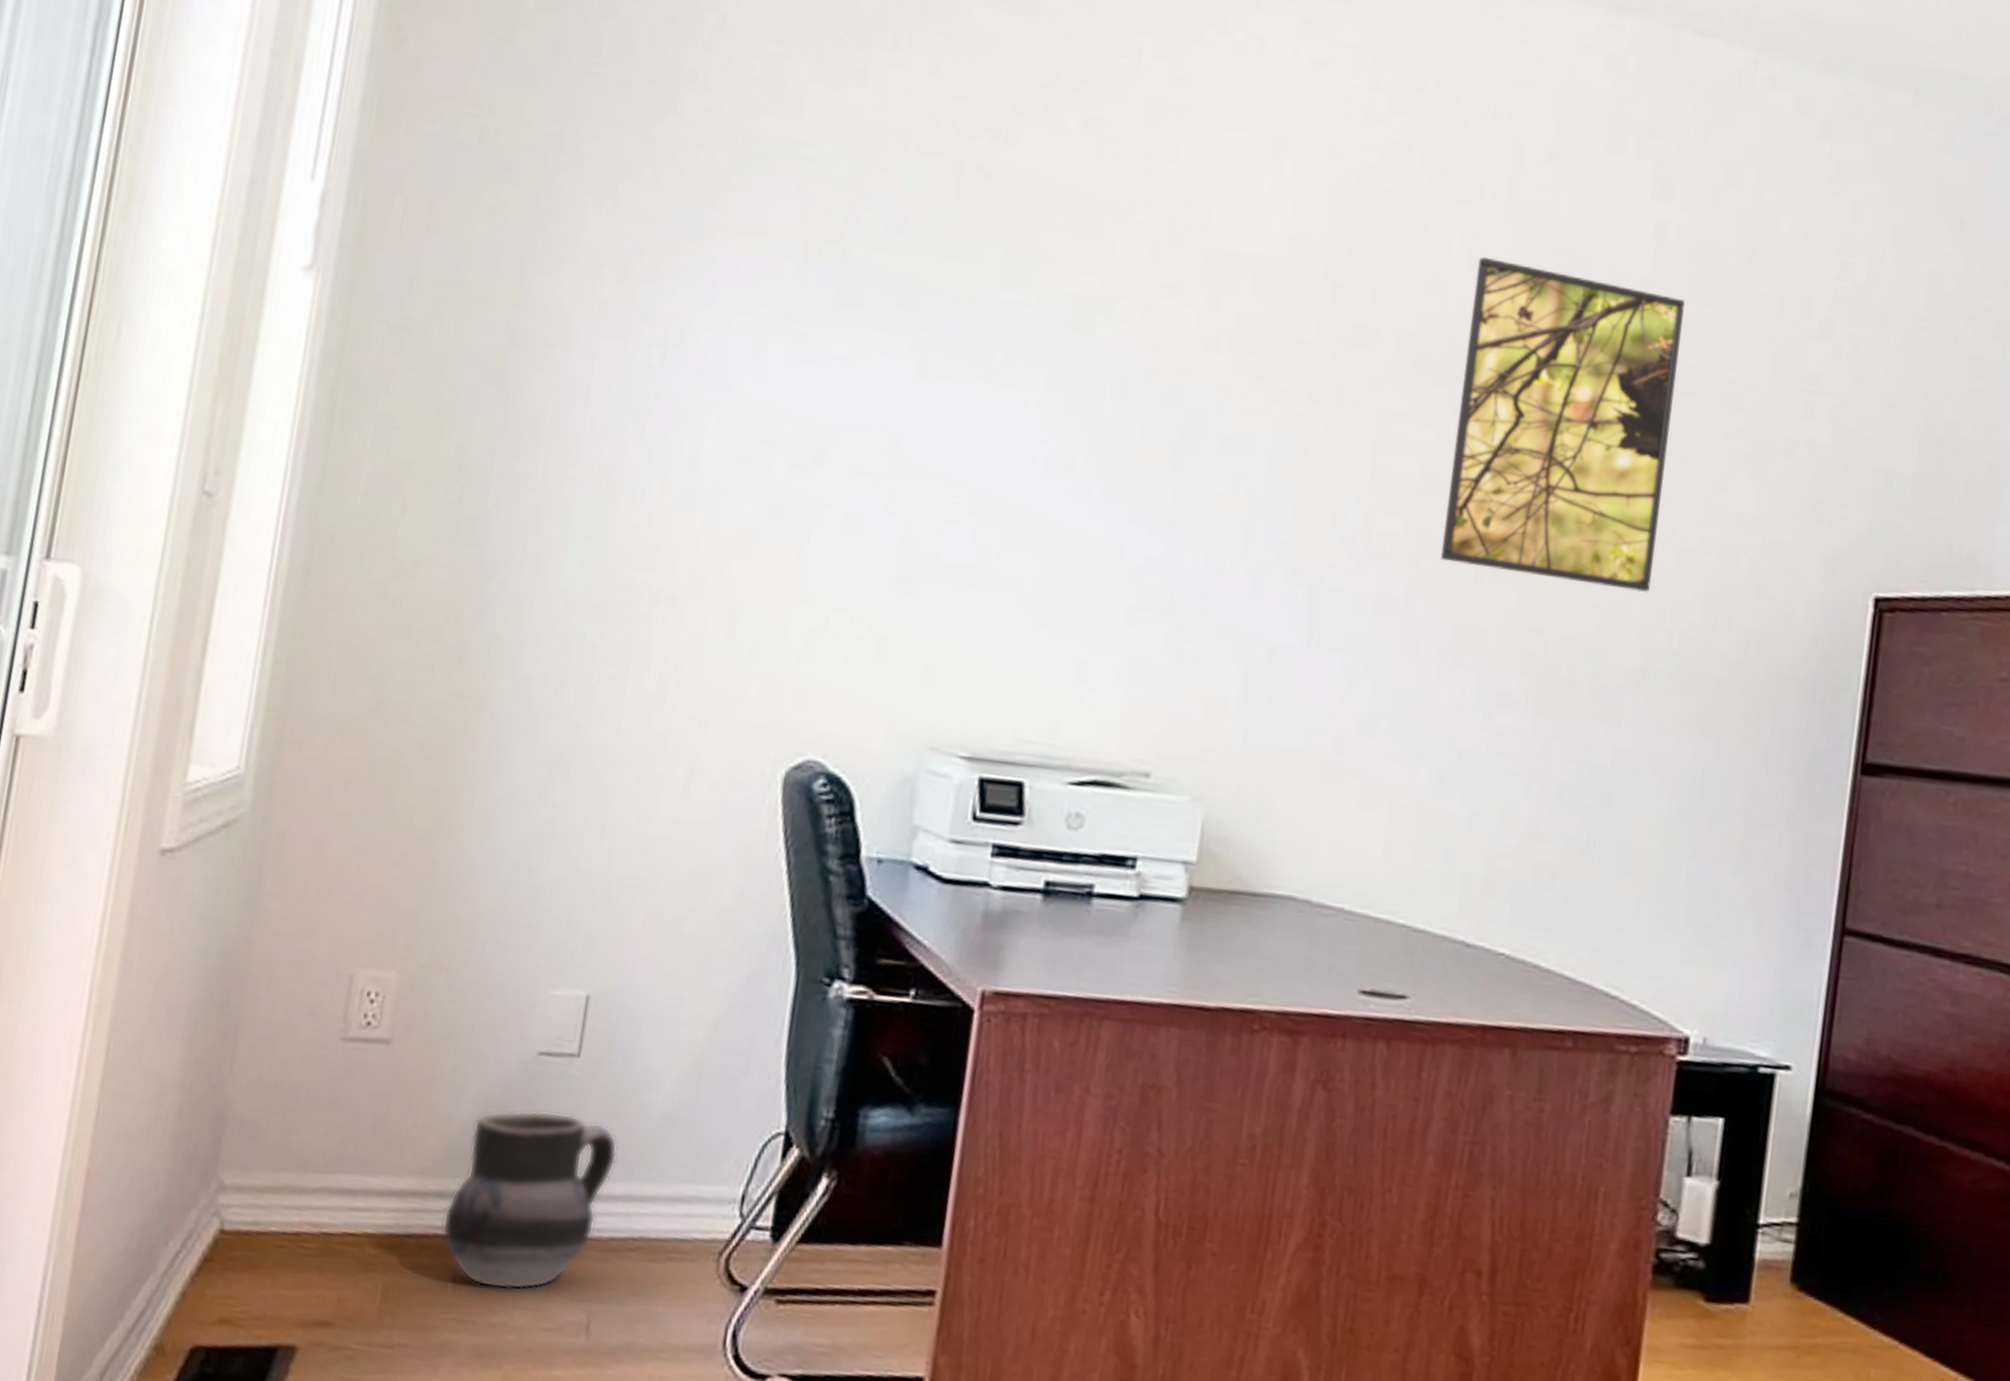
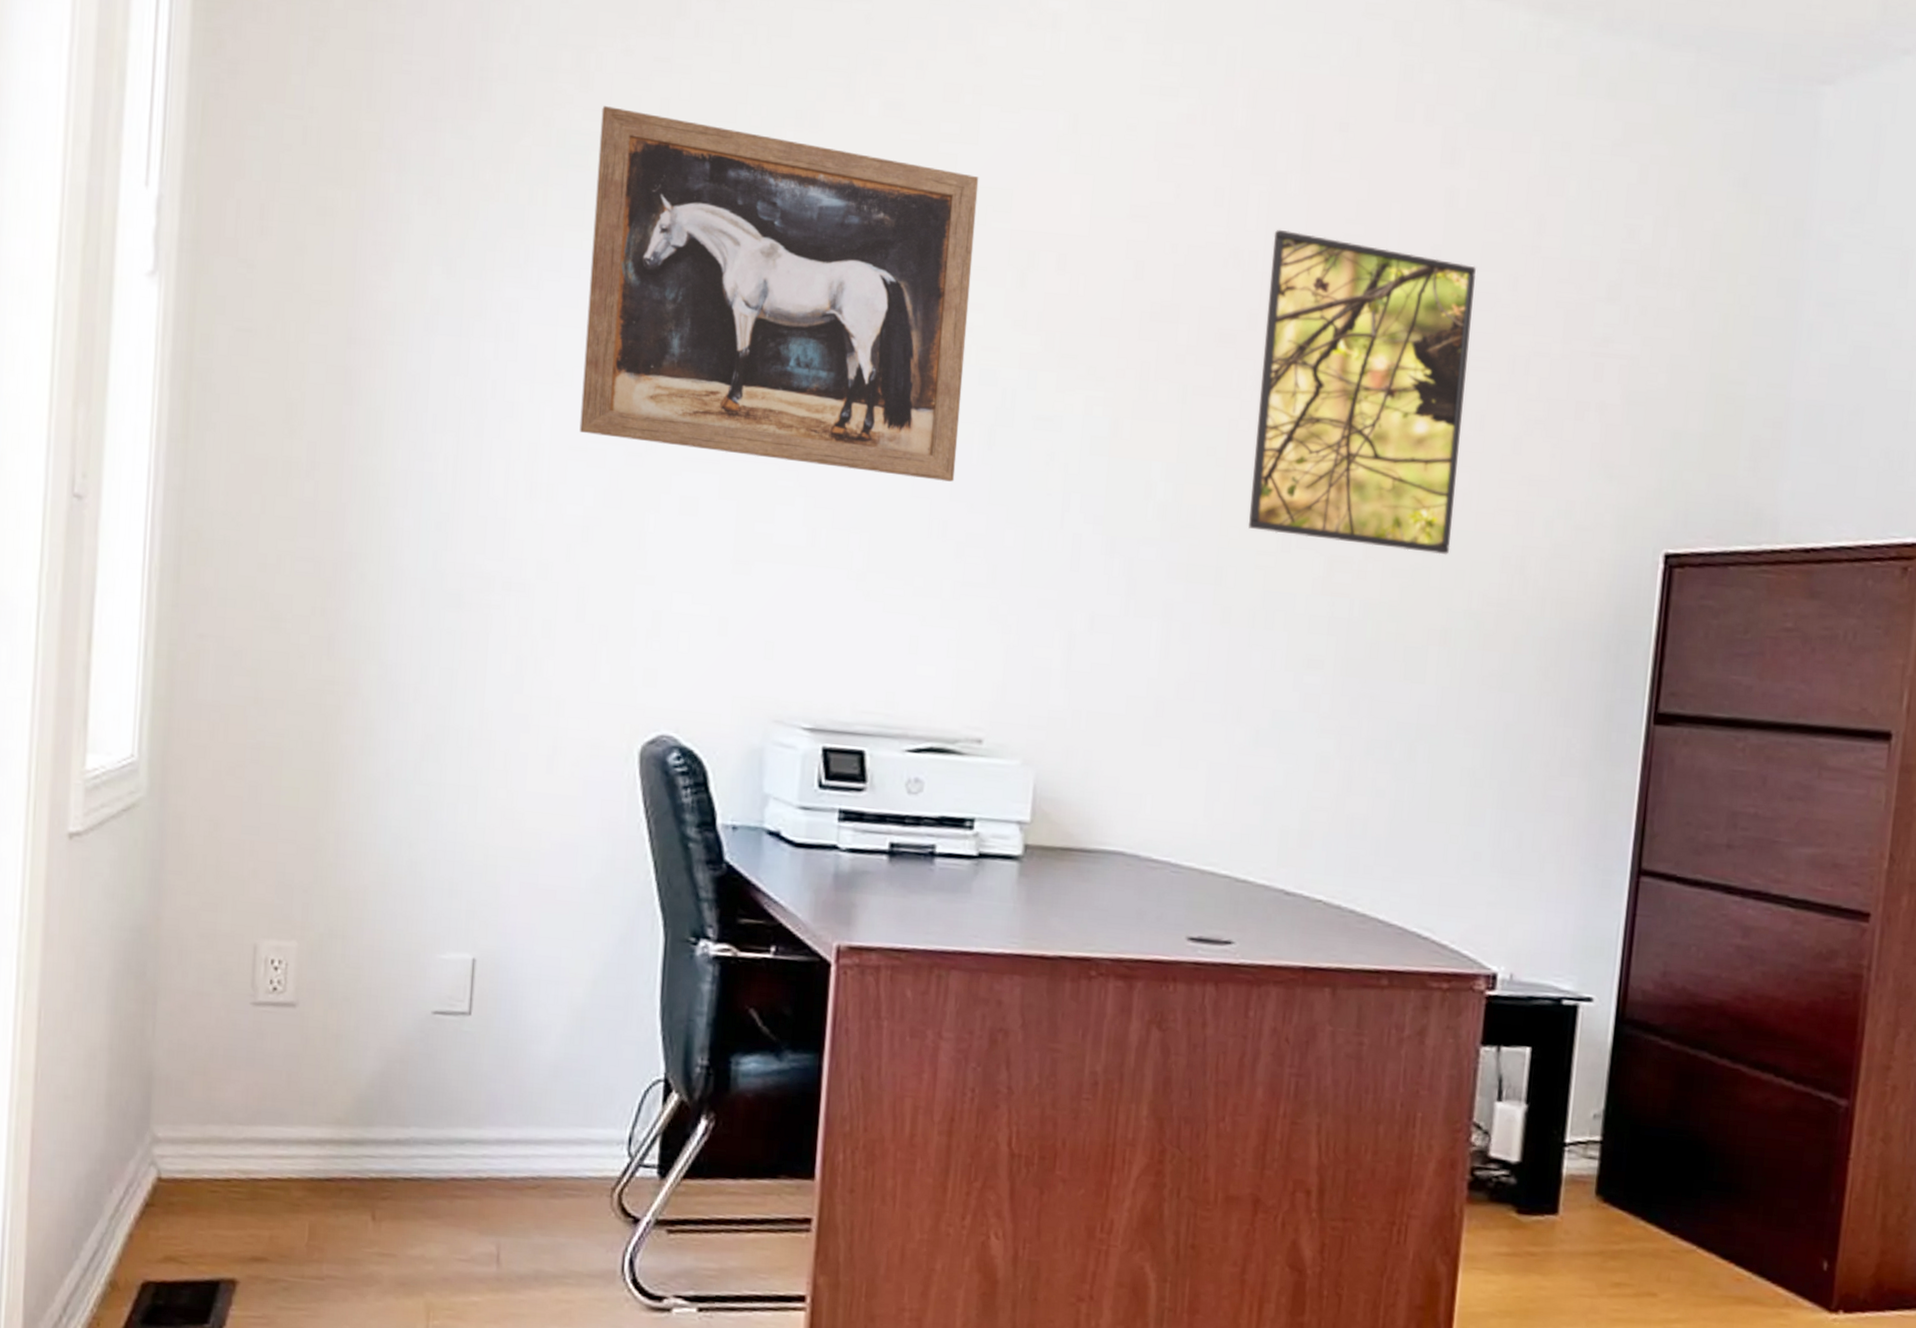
ceramic jug: present [442,1110,618,1290] -> none [358,1064,512,1226]
wall art: none [744,114,1177,504] -> present [579,106,979,482]

